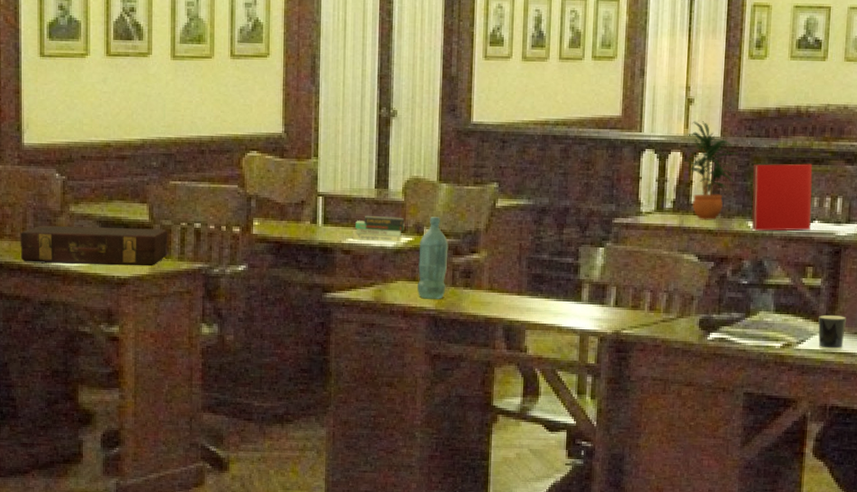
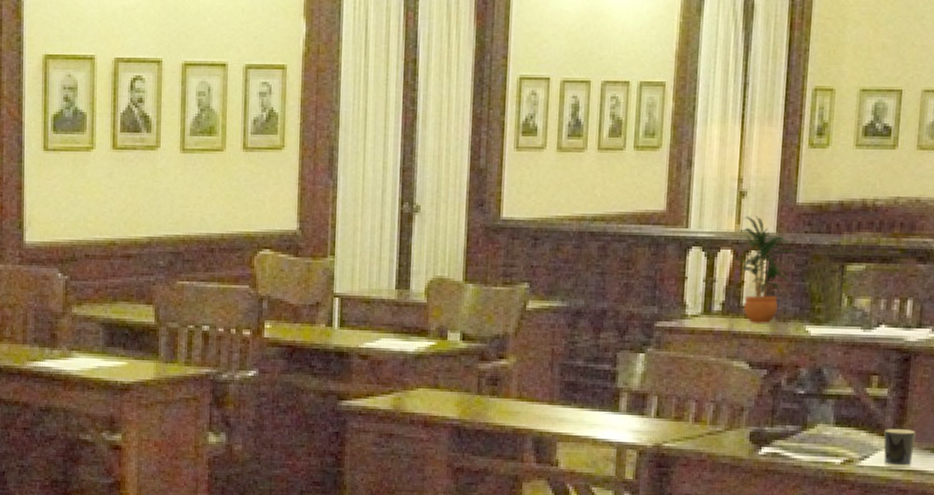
briefcase: present [20,225,168,266] -> none [20,327,174,371]
books: present [352,215,405,242] -> none [370,317,427,347]
water bottle: present [417,217,449,300] -> none [440,319,474,409]
book: present [751,163,813,231] -> none [809,262,880,336]

